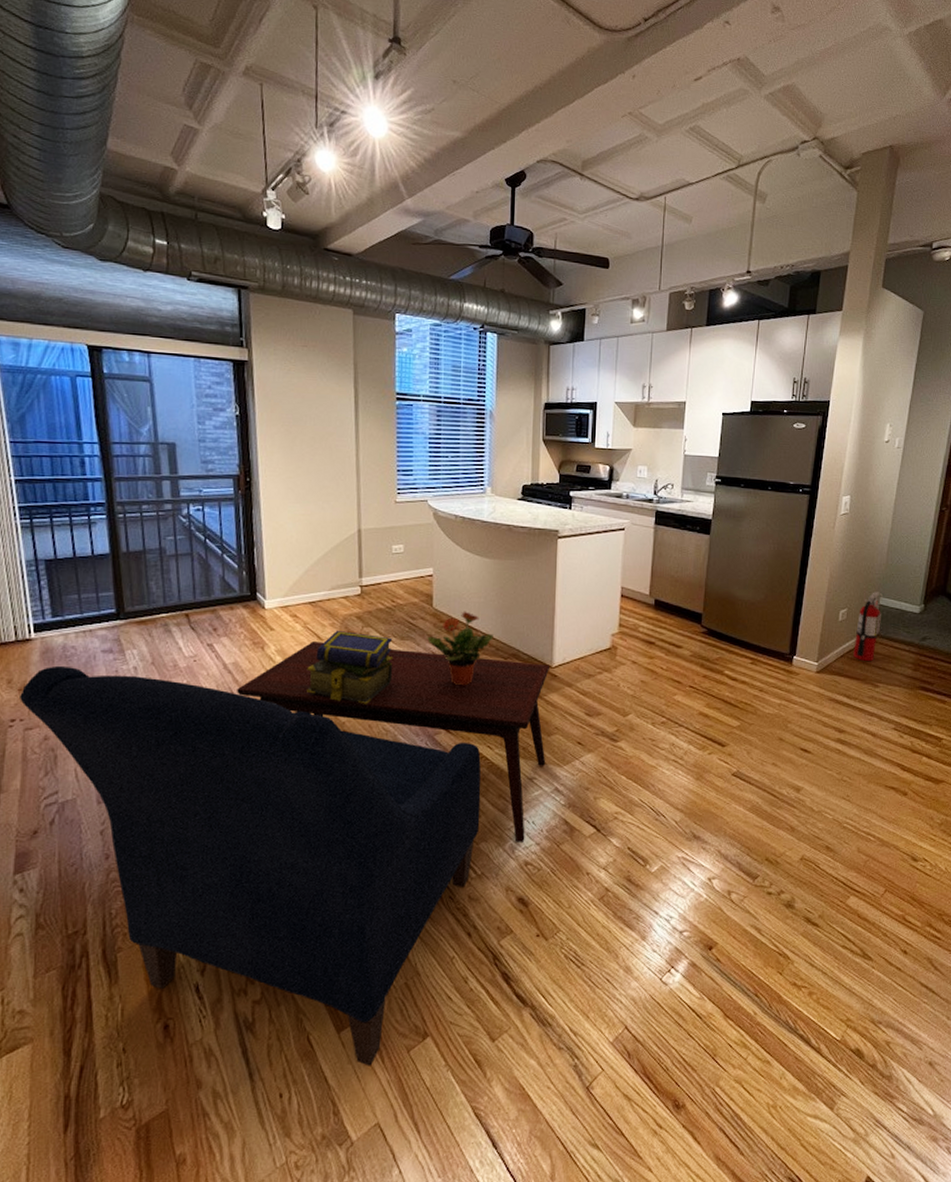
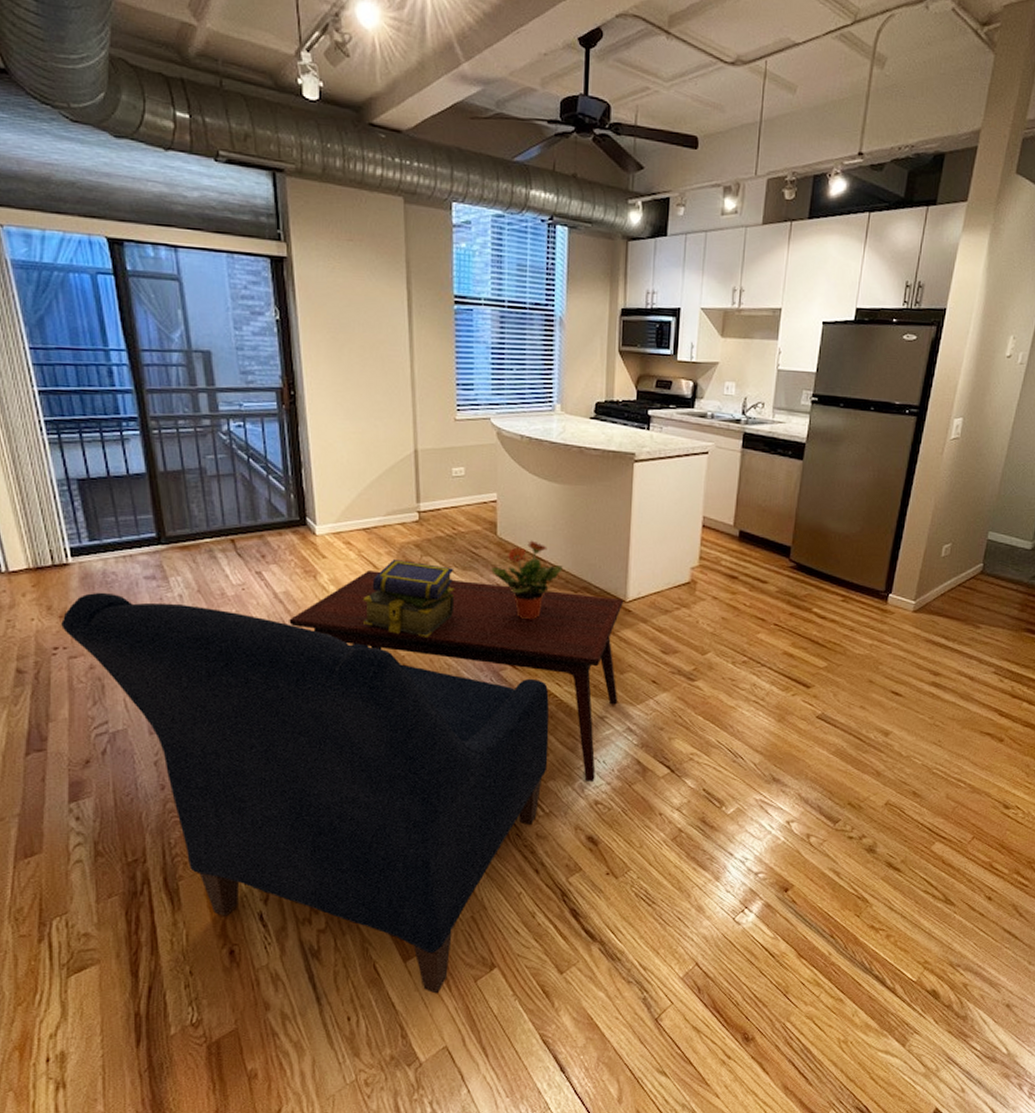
fire extinguisher: present [853,592,882,662] -> none [955,525,992,601]

